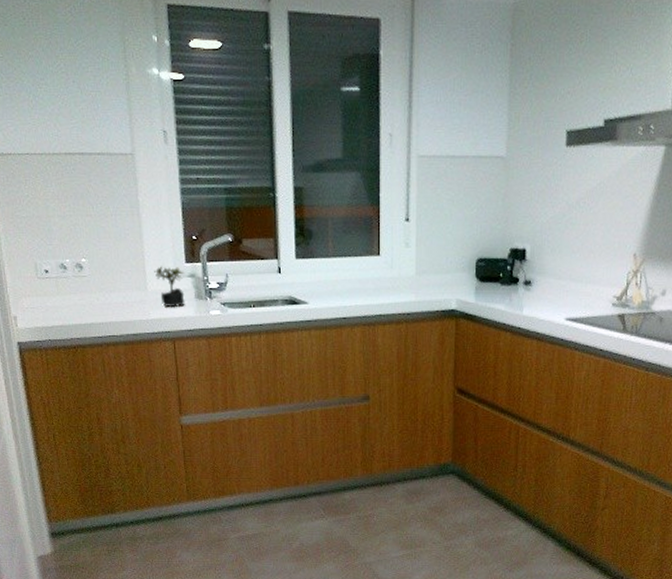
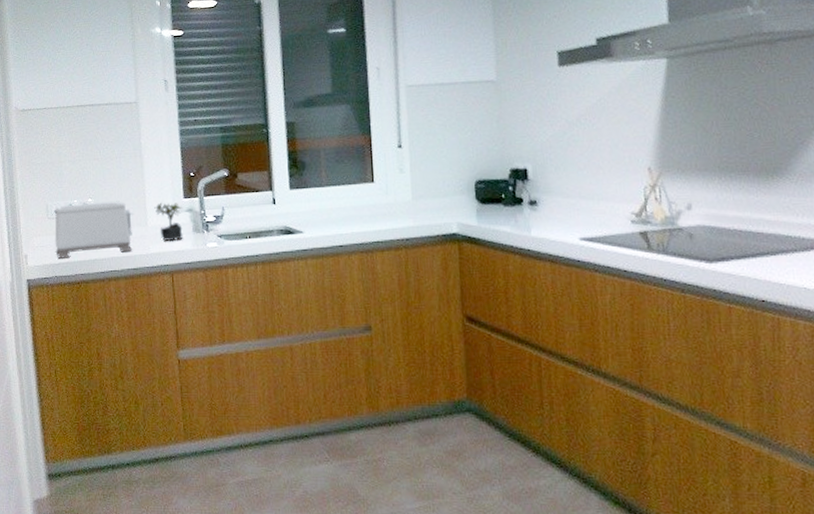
toaster: none [44,262,133,321] -> present [54,201,134,259]

